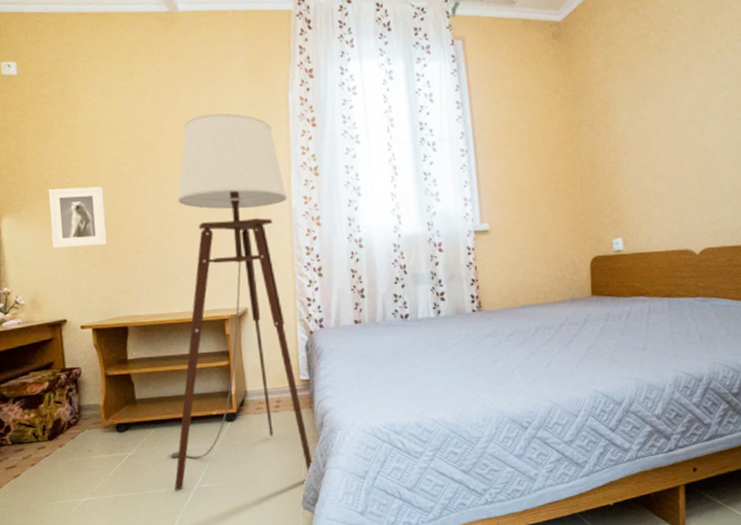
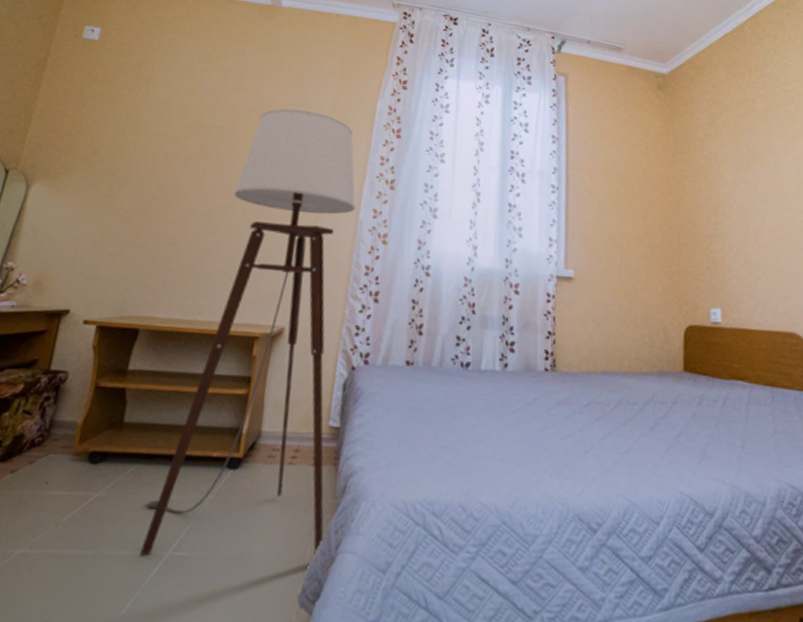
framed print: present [48,186,107,249] -> none [80,160,155,230]

